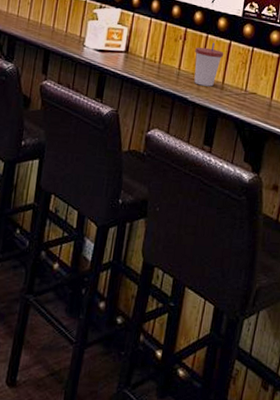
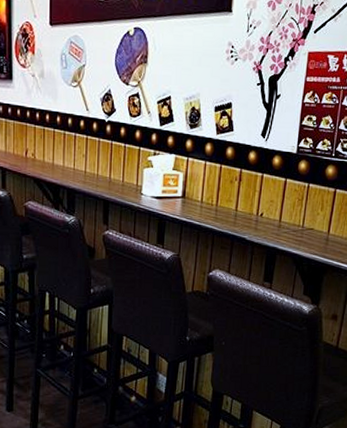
cup: present [194,42,223,87] -> none [251,181,279,225]

